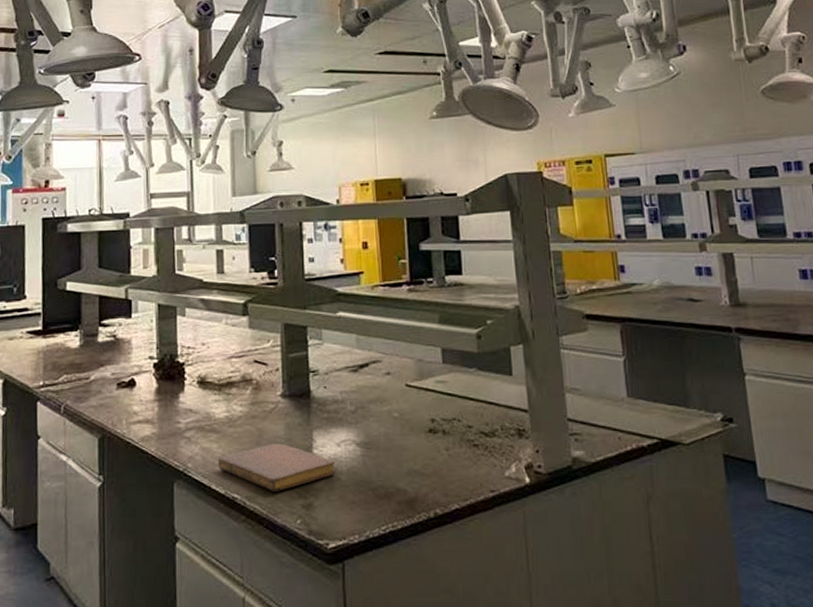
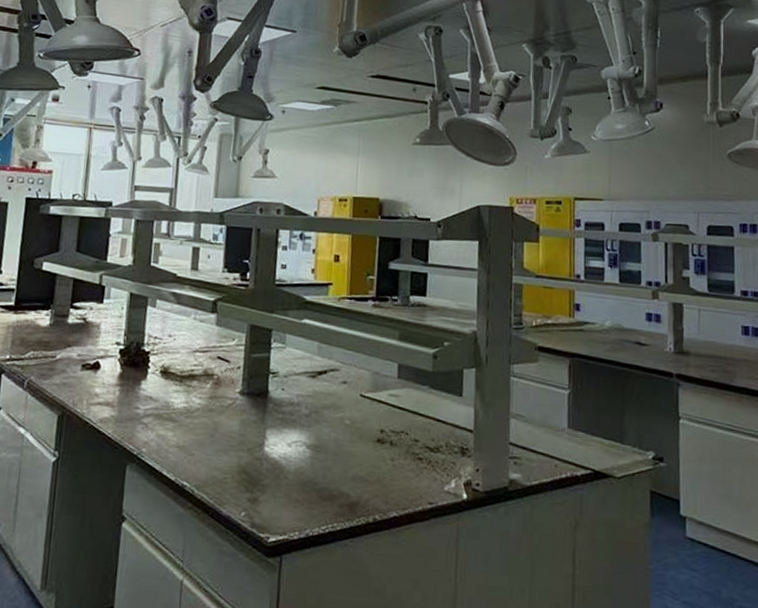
notebook: present [218,443,336,492] -> none [171,437,285,484]

